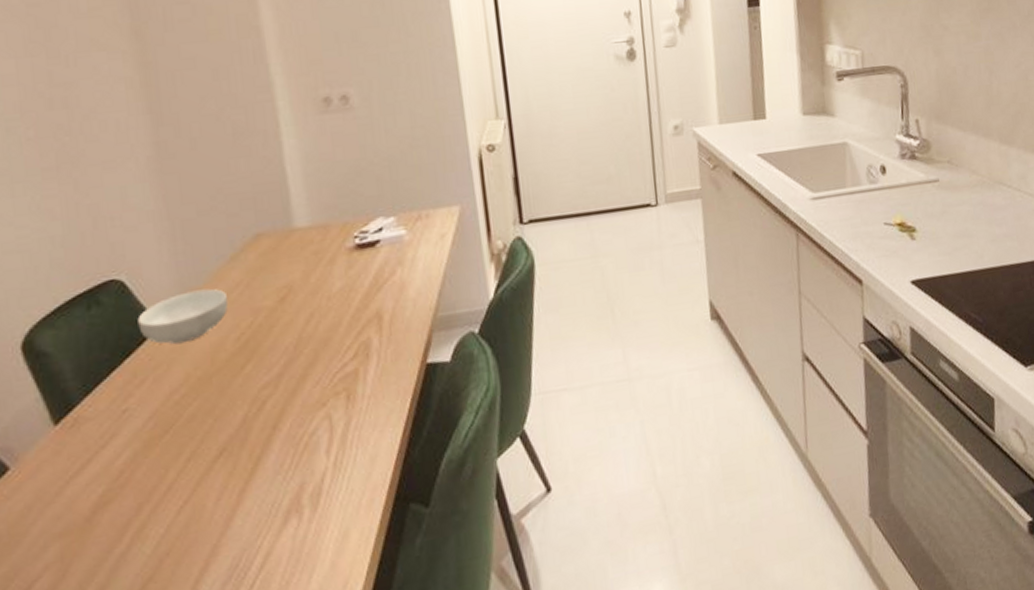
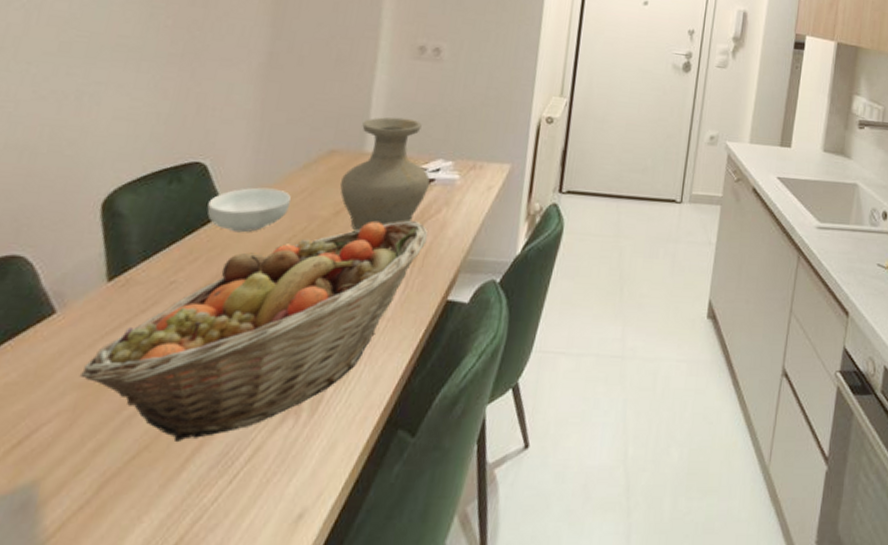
fruit basket: none [56,288,389,567] -> present [79,220,428,441]
vase: none [277,180,376,314] -> present [340,117,430,232]

